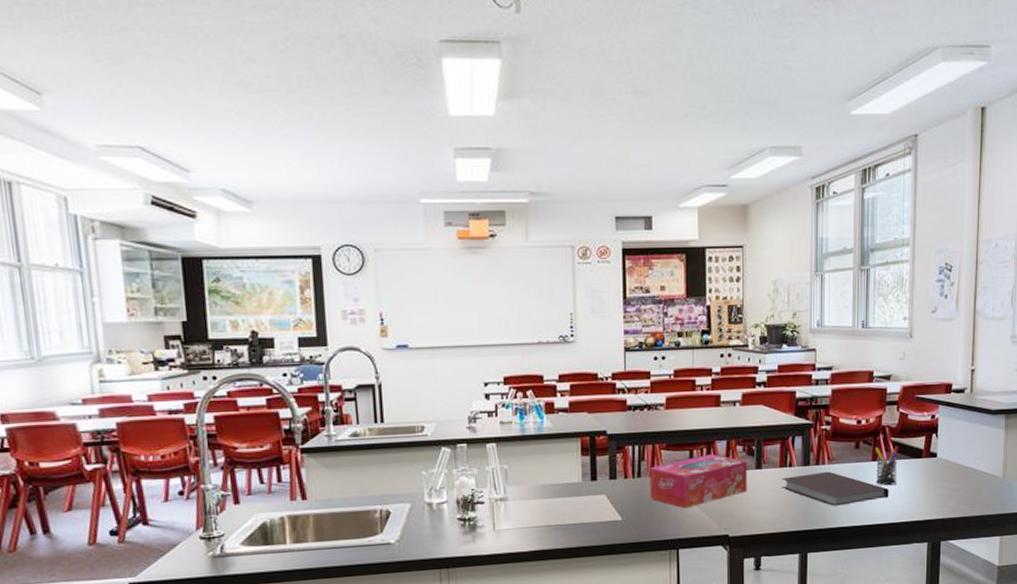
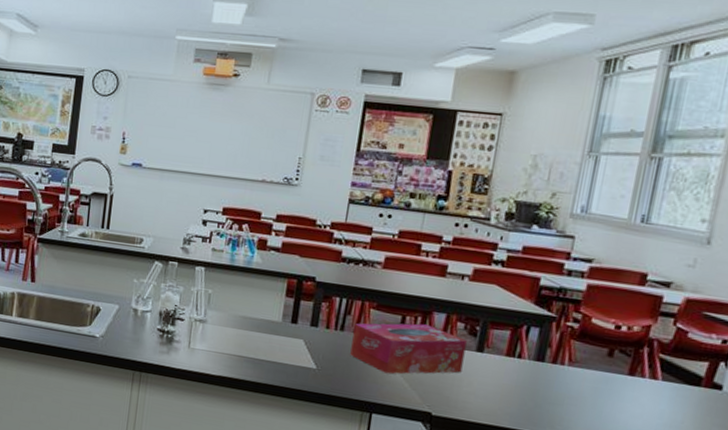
notebook: present [781,471,889,506] -> none [503,368,646,422]
pen holder: present [875,446,898,486] -> none [629,361,668,409]

